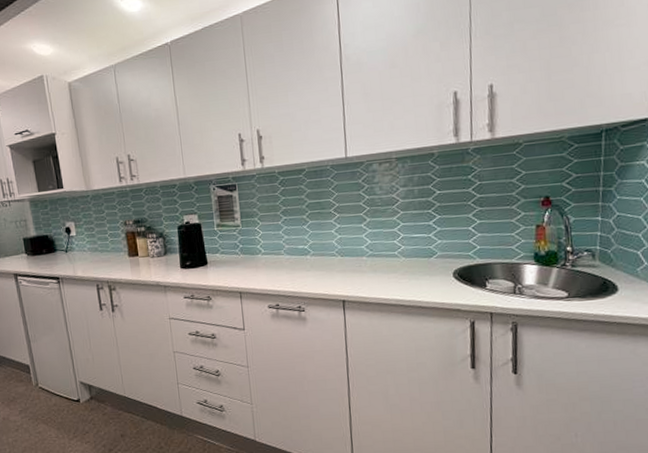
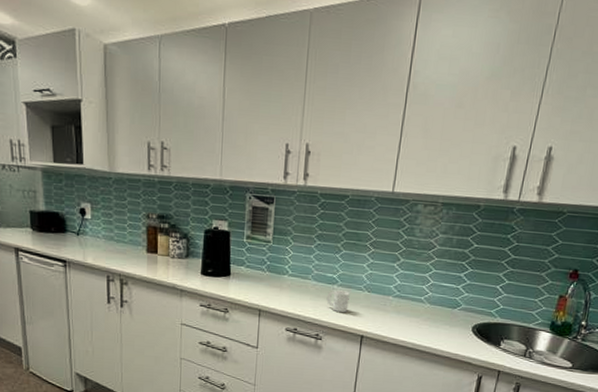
cup: none [301,259,325,282] -> present [326,290,350,313]

